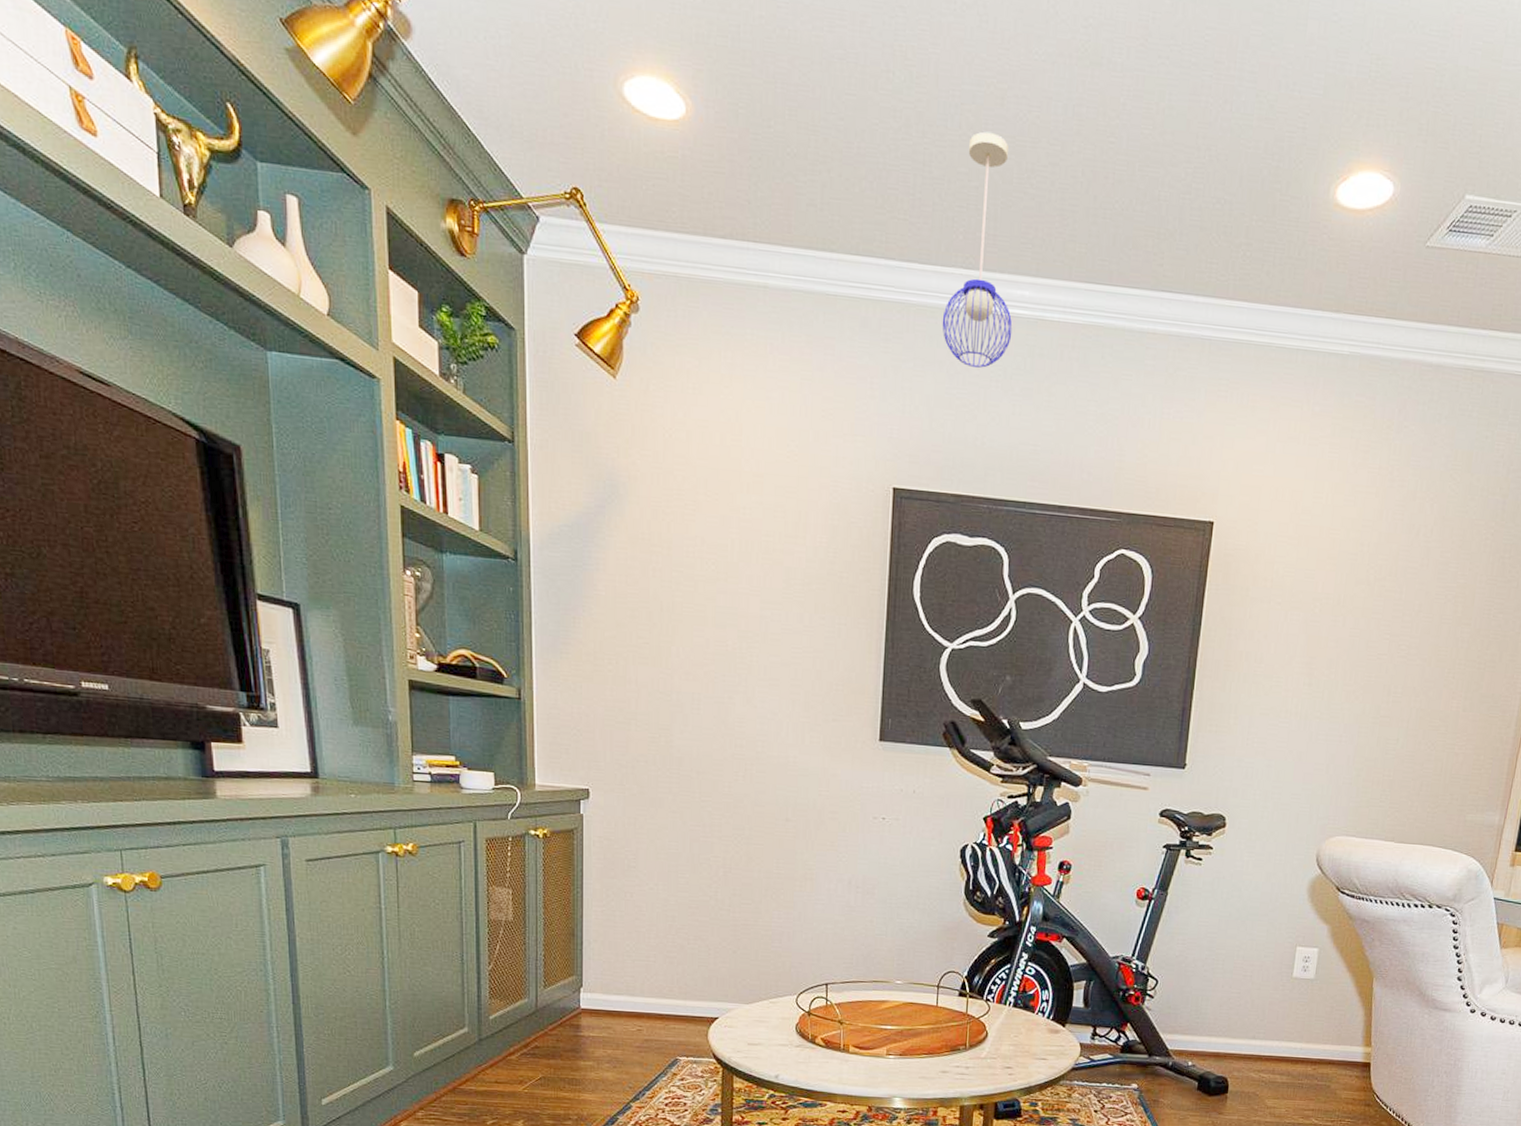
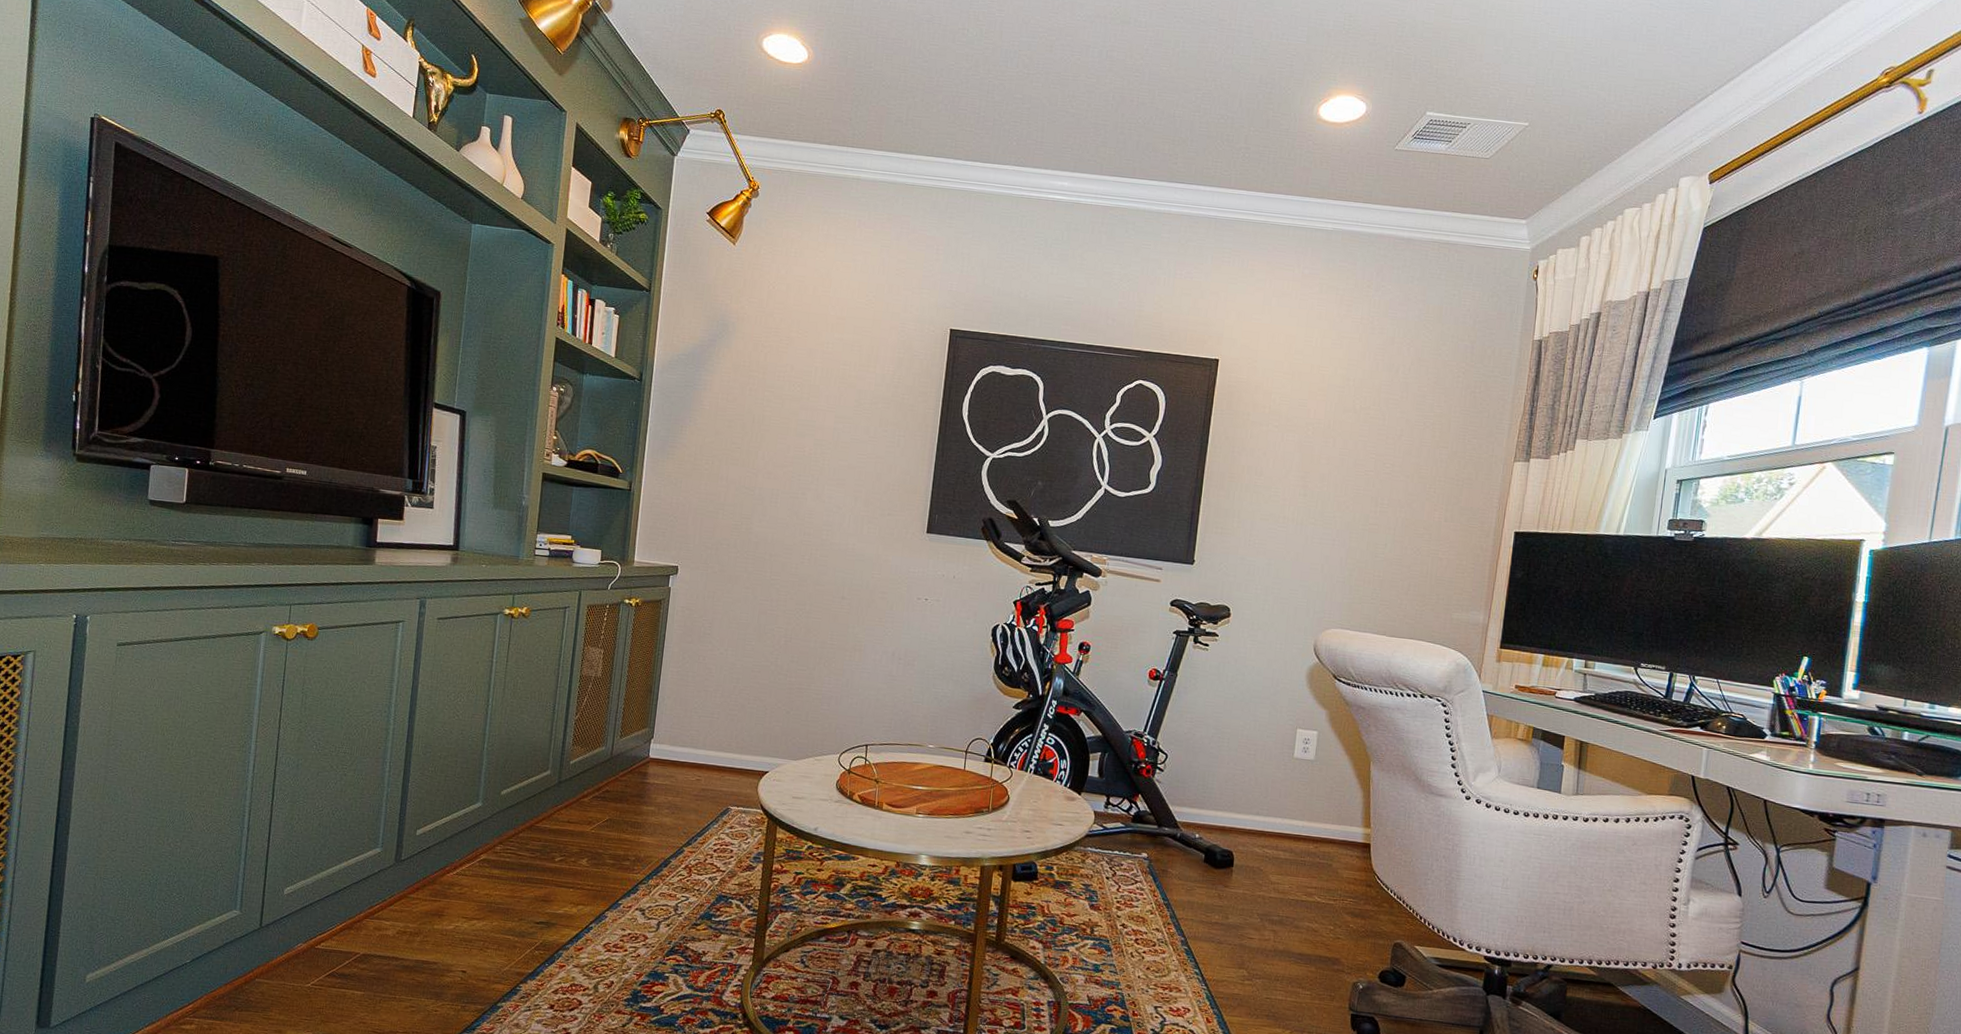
pendant light: present [942,131,1013,368] -> none [996,69,1055,239]

